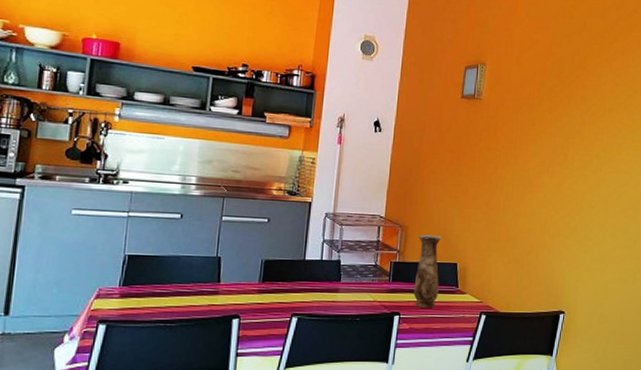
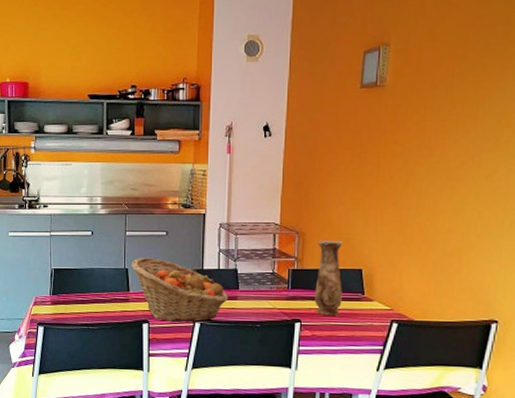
fruit basket: none [225,245,330,317] -> present [131,258,229,323]

